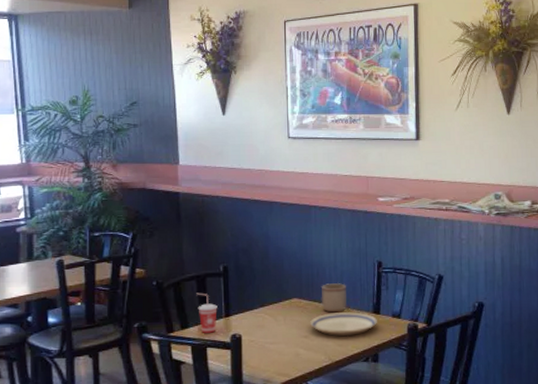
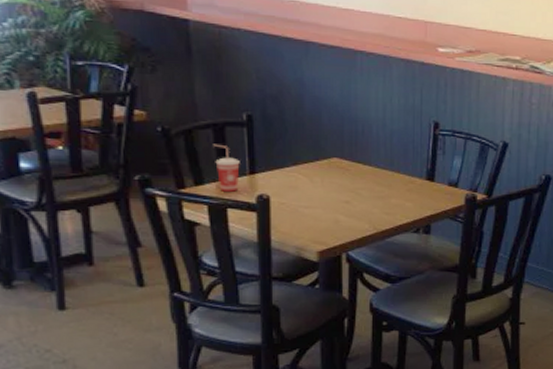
plate: present [310,312,377,337] -> none [353,177,431,204]
mug: present [321,283,346,313] -> none [366,143,396,177]

